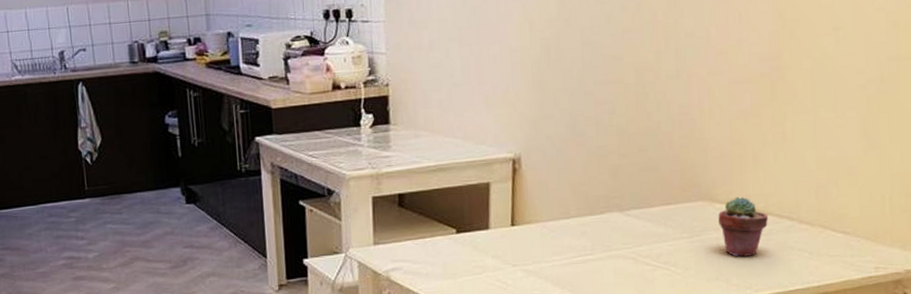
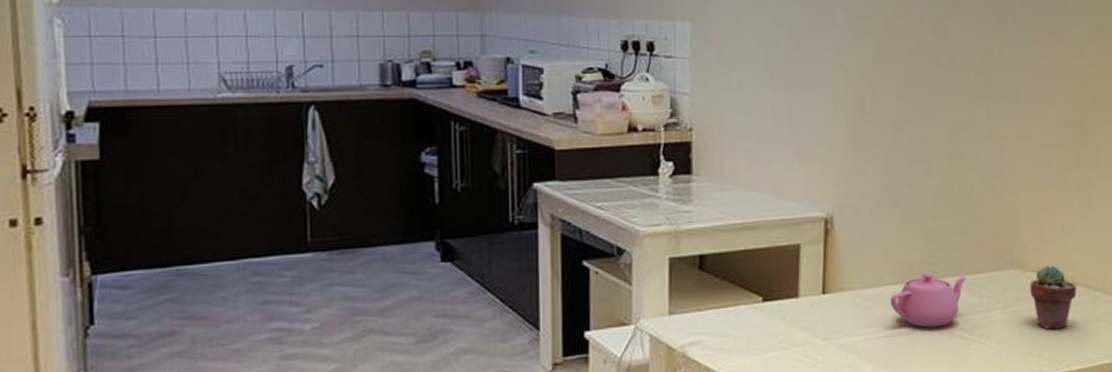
teapot: none [576,206,654,256] -> present [890,273,968,328]

